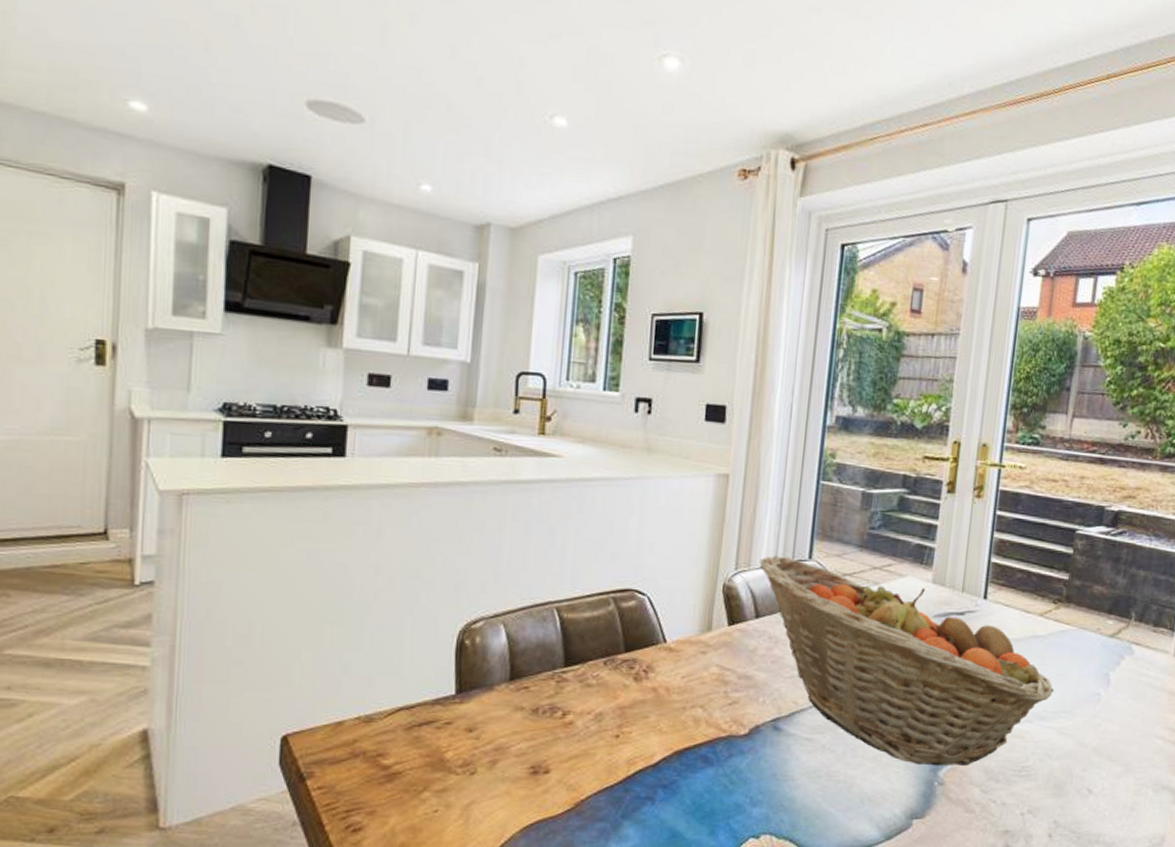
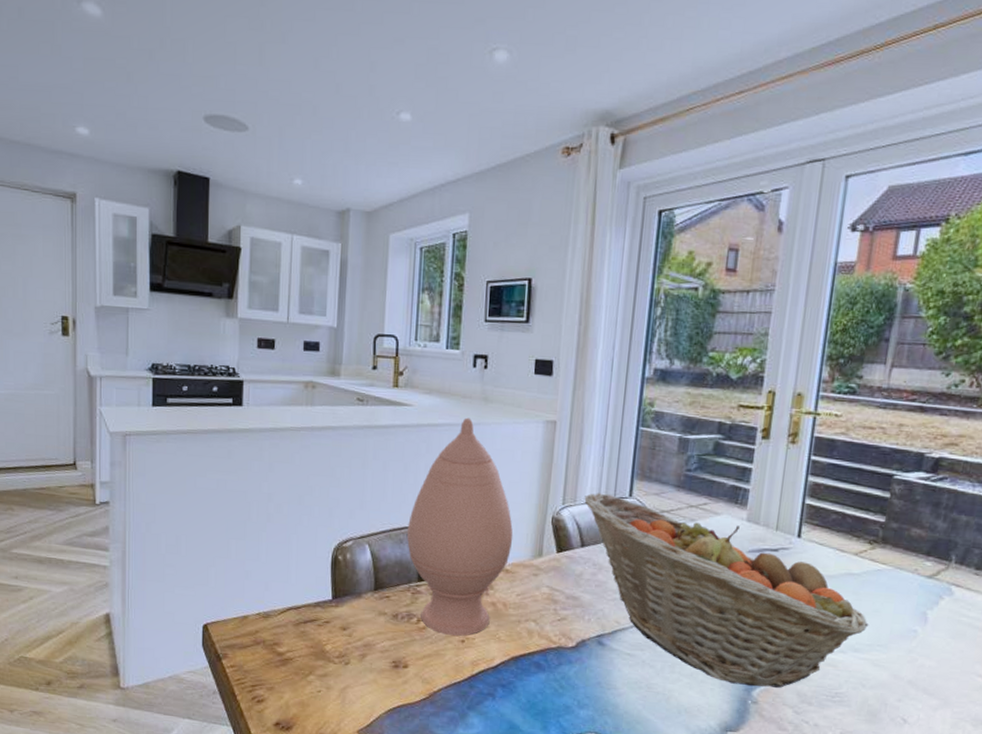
vase: none [552,470,679,731] -> present [407,417,513,636]

